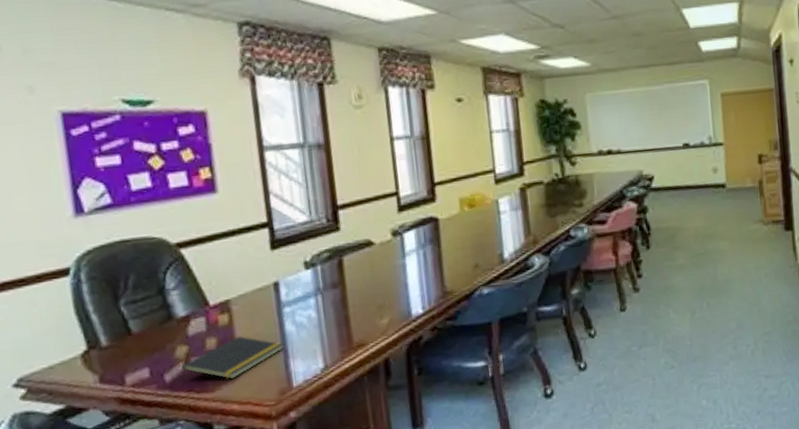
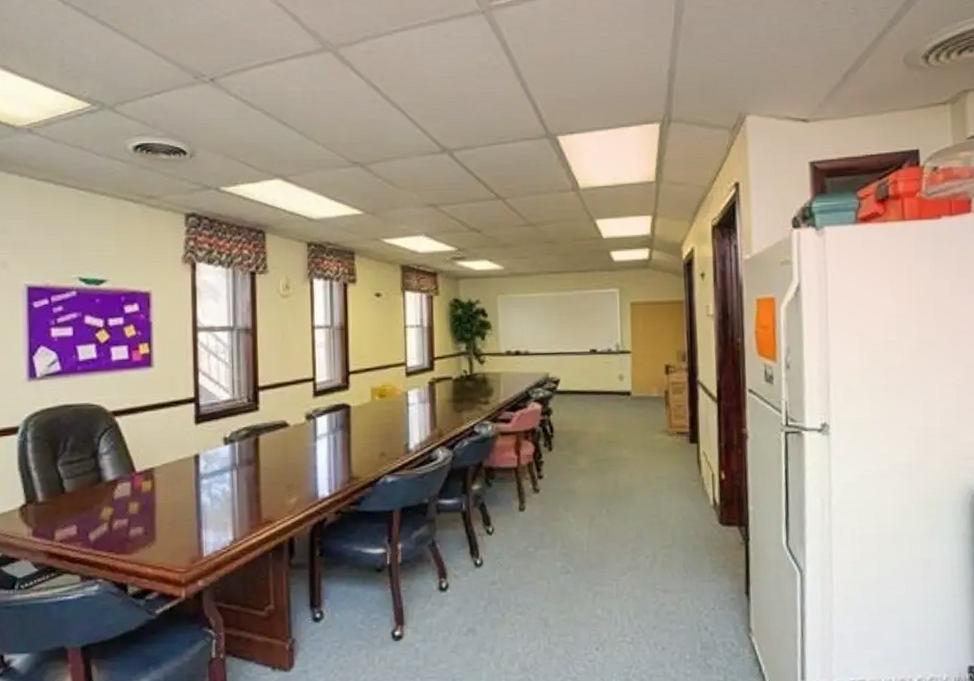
notepad: present [181,336,284,381] -> none [104,503,199,544]

